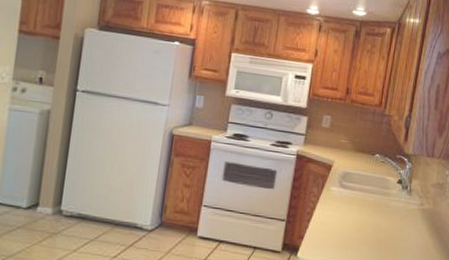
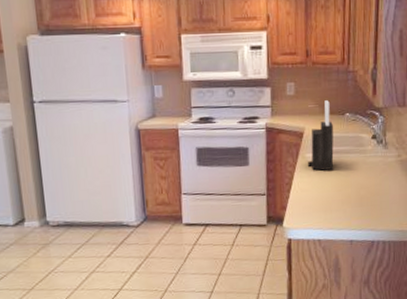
knife block: none [331,138,363,207] -> present [308,100,334,171]

